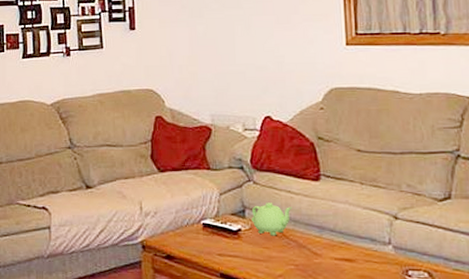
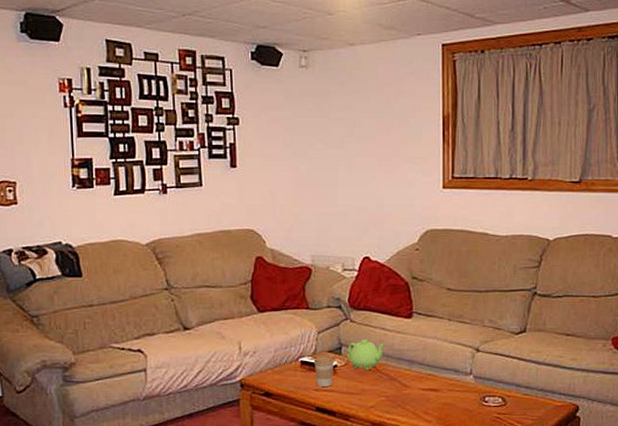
coffee cup: none [216,218,238,251] -> present [313,355,334,386]

